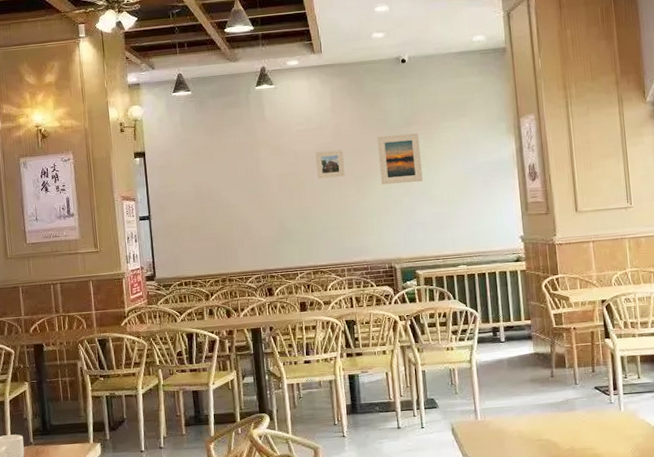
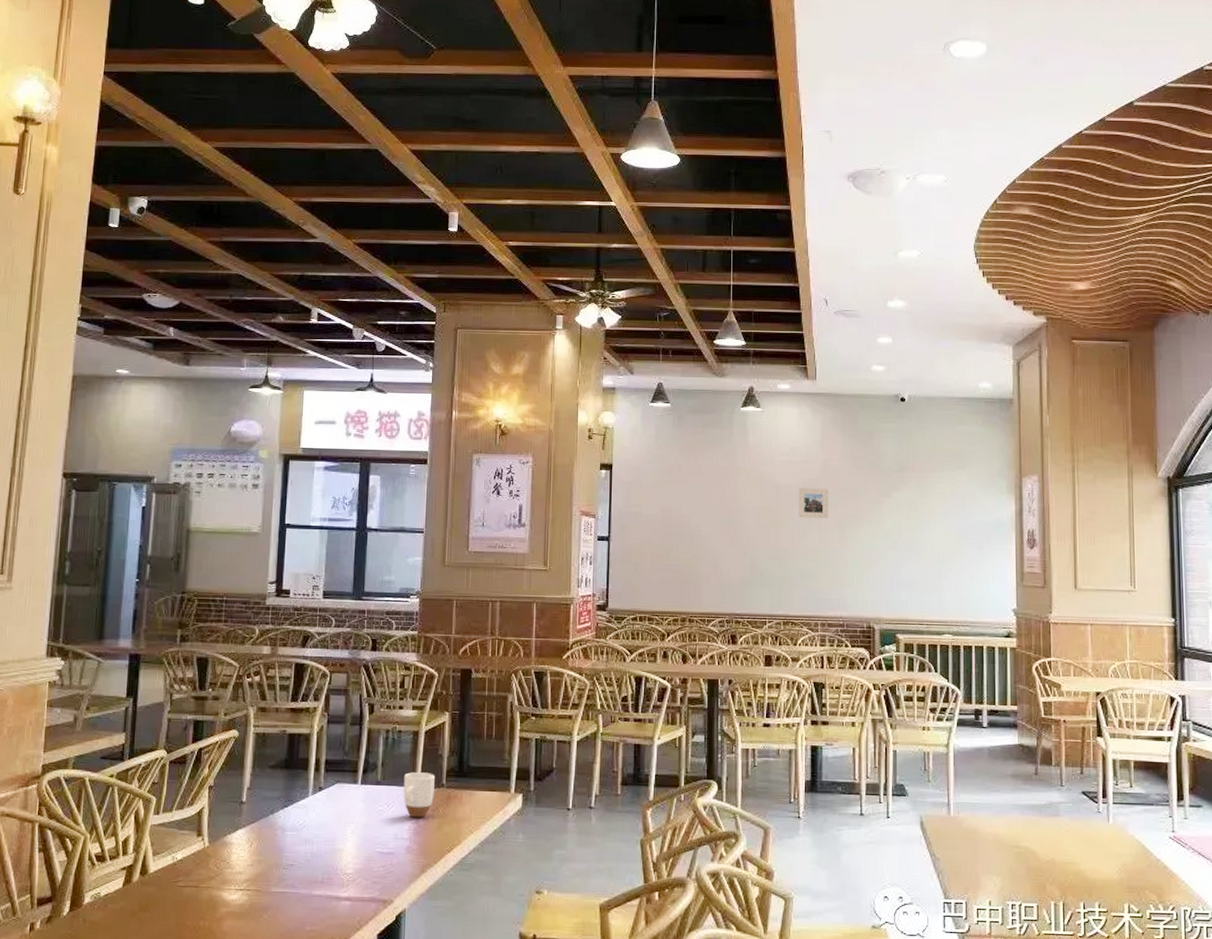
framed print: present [377,133,423,185] -> none [867,478,912,535]

